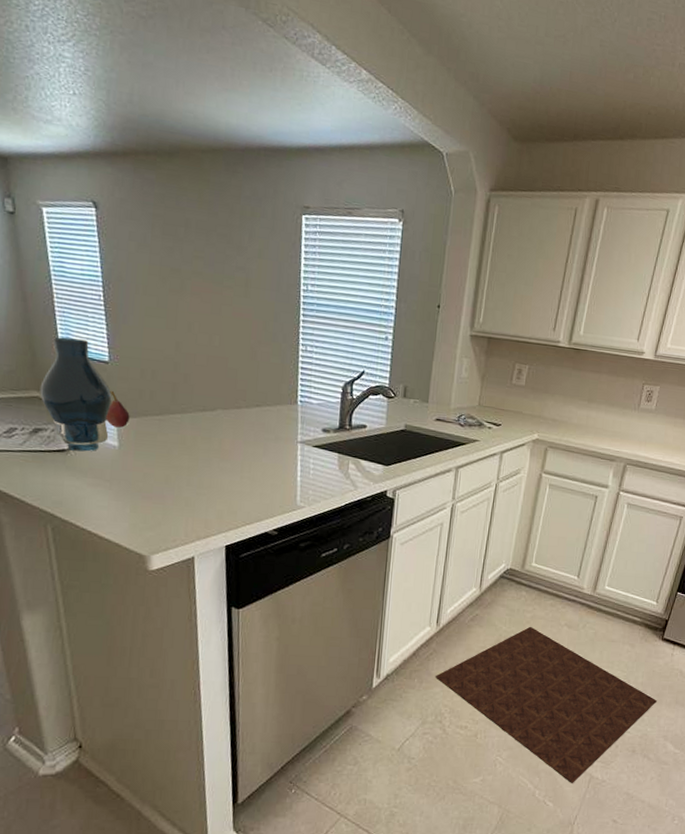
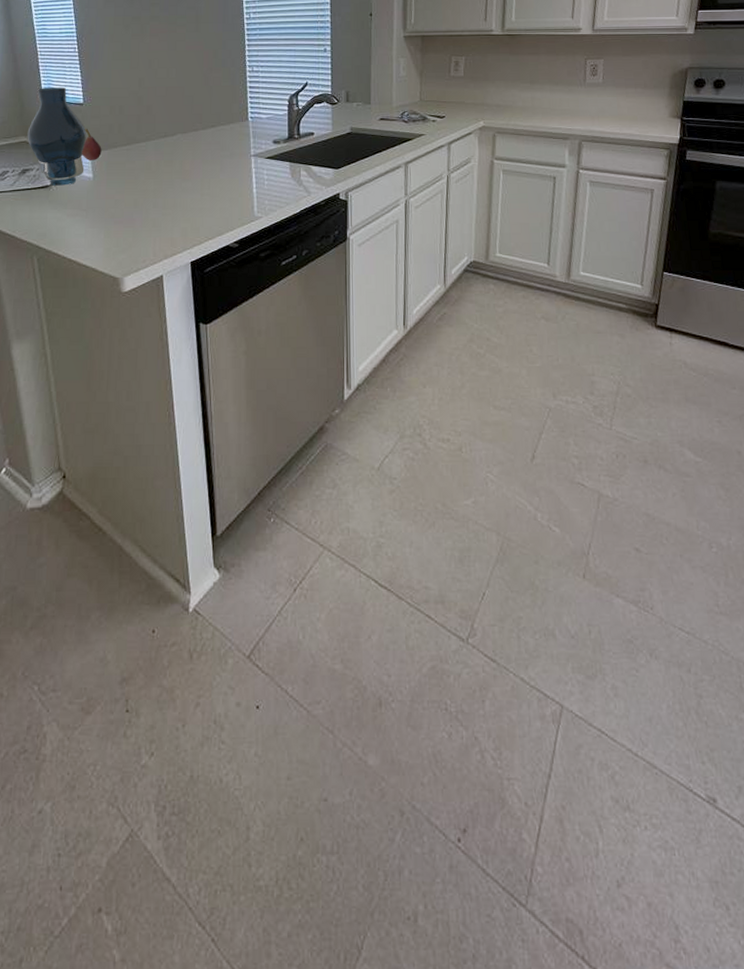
doormat: present [435,626,657,783] -> none [408,322,662,503]

